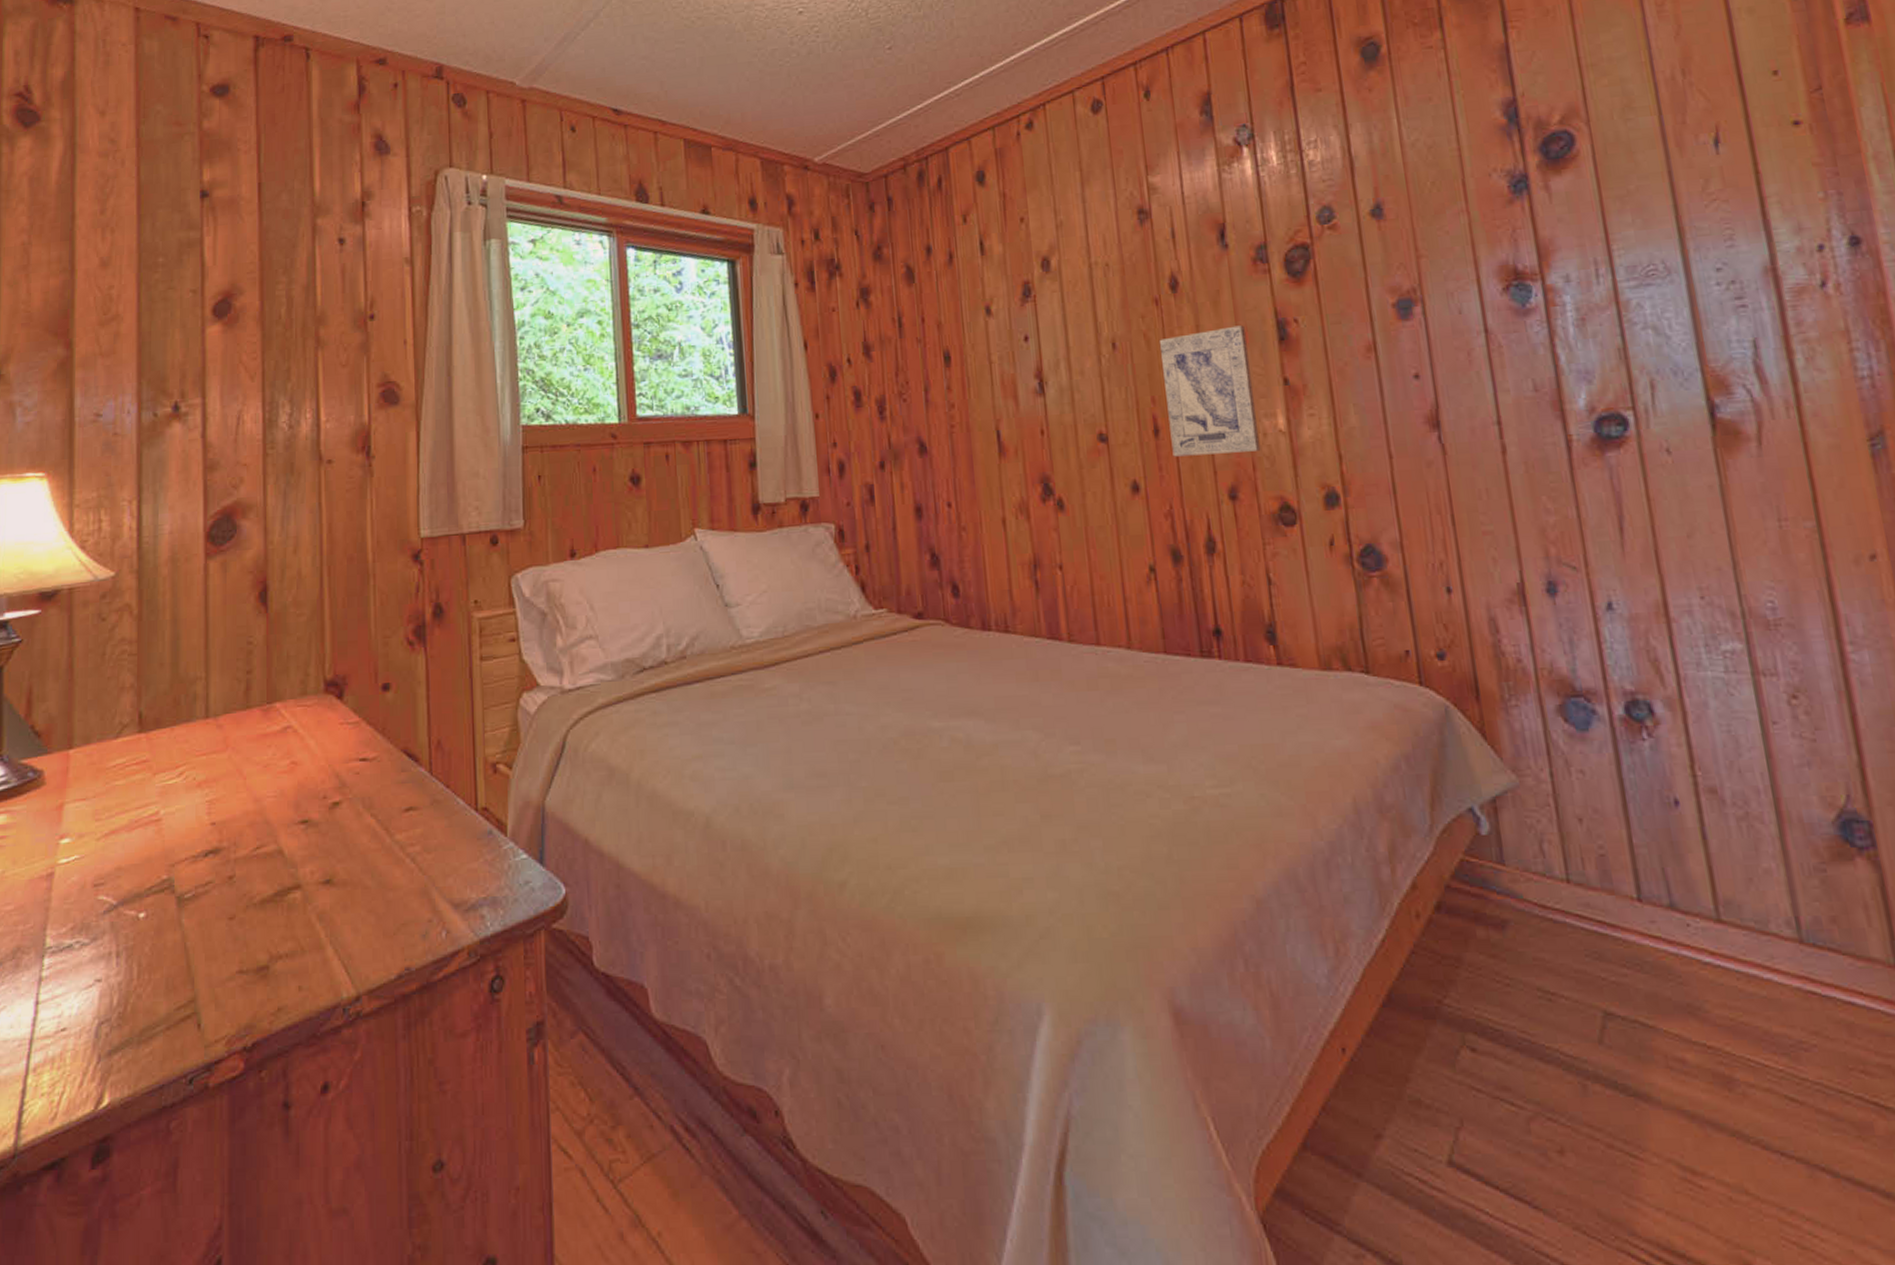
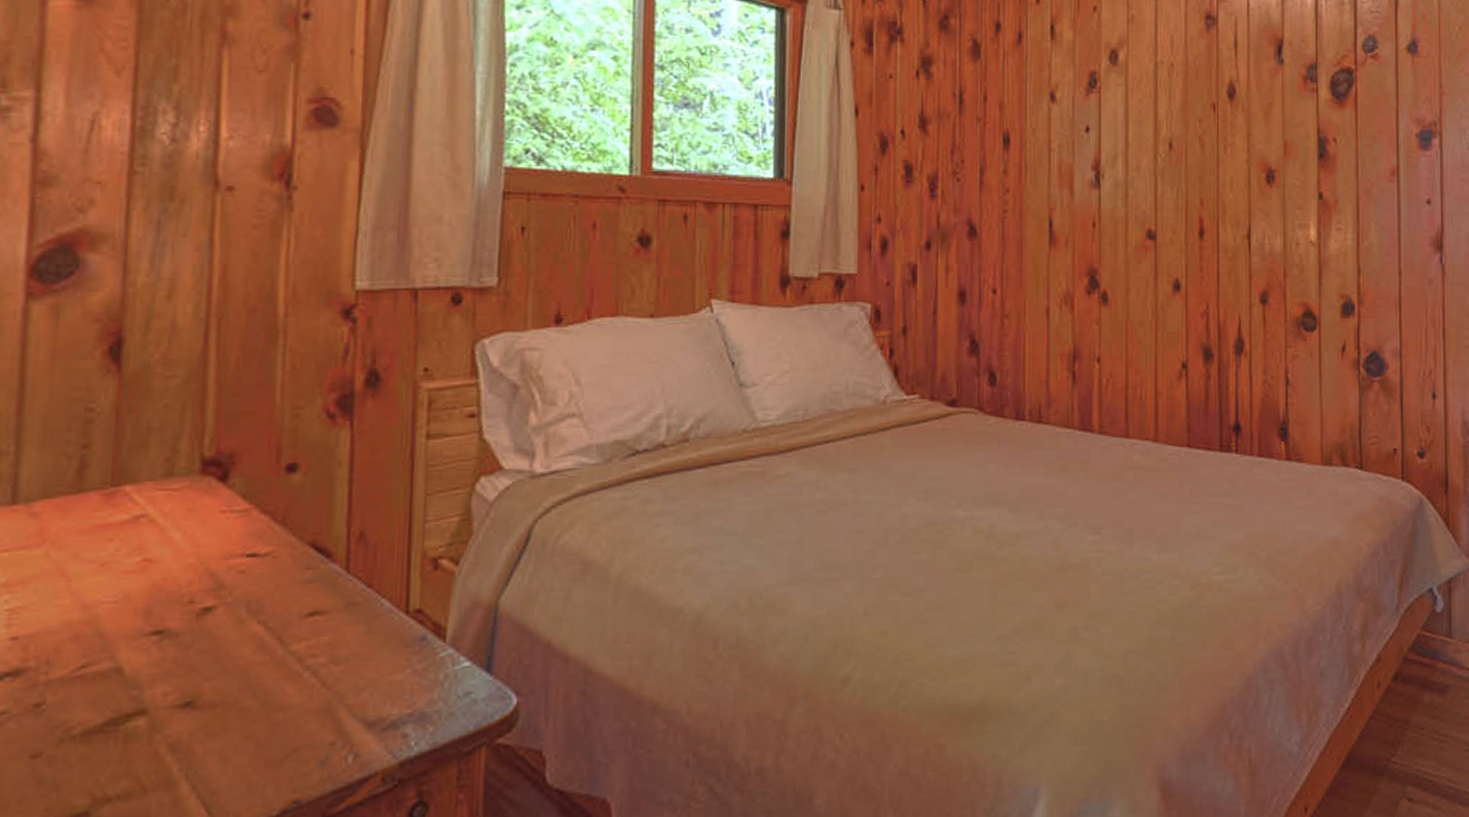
wall art: present [1160,325,1261,457] -> none [1213,139,1293,259]

